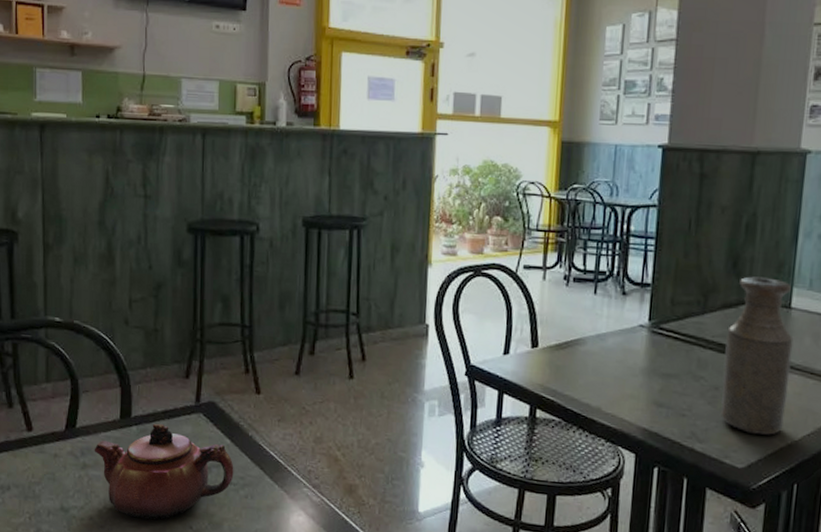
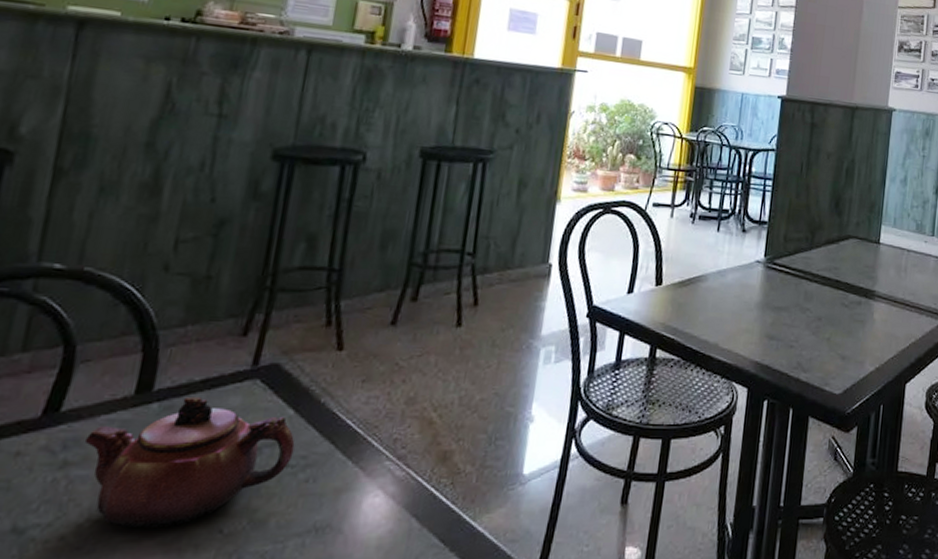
bottle: present [720,276,794,435] -> none [822,215,882,361]

